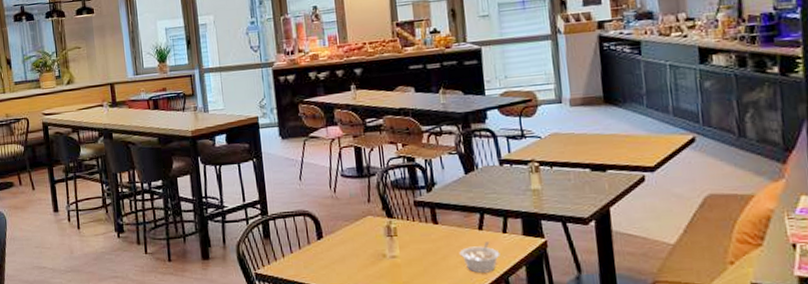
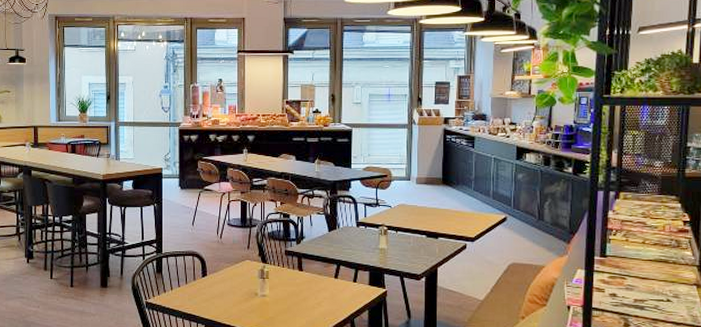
legume: present [459,241,500,273] -> none [317,288,350,314]

